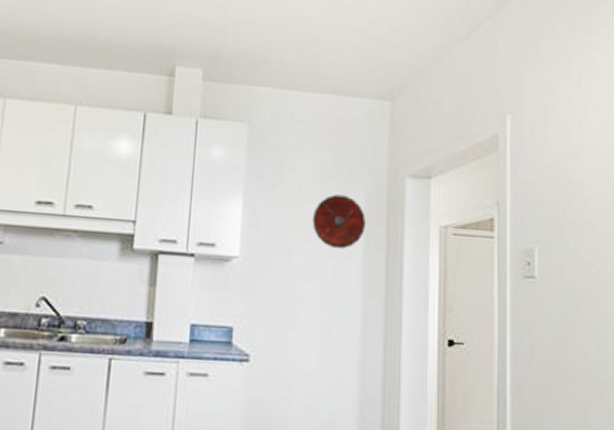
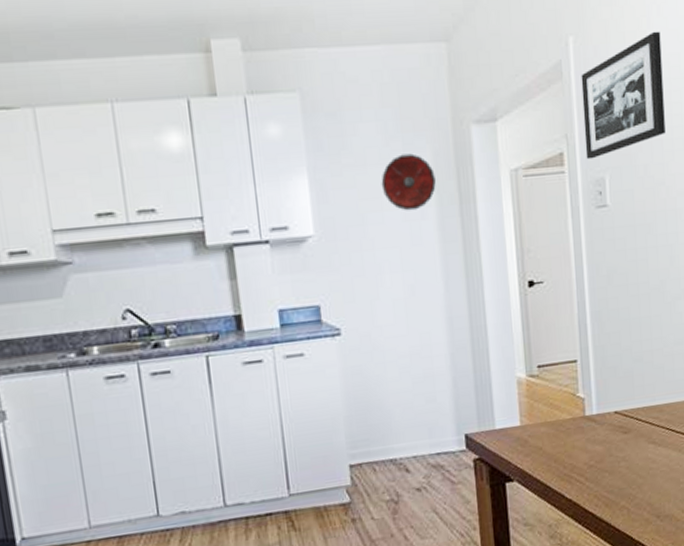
picture frame: none [516,122,597,230] -> present [581,31,665,160]

